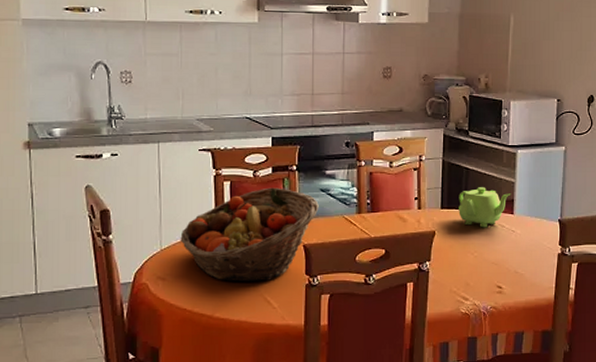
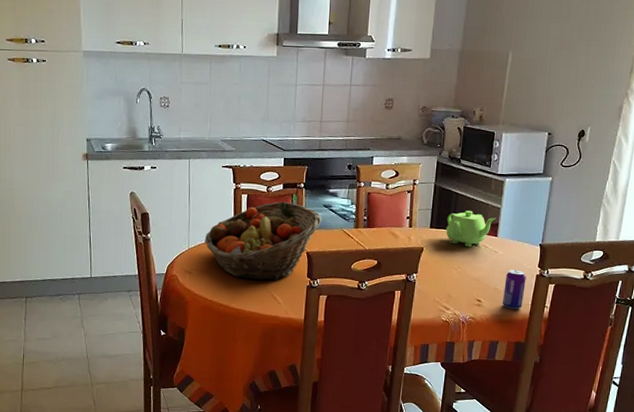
beverage can: none [525,249,548,294] -> present [503,269,526,309]

